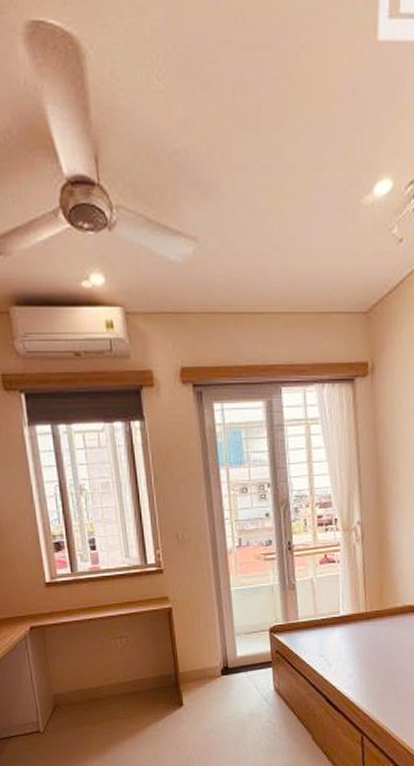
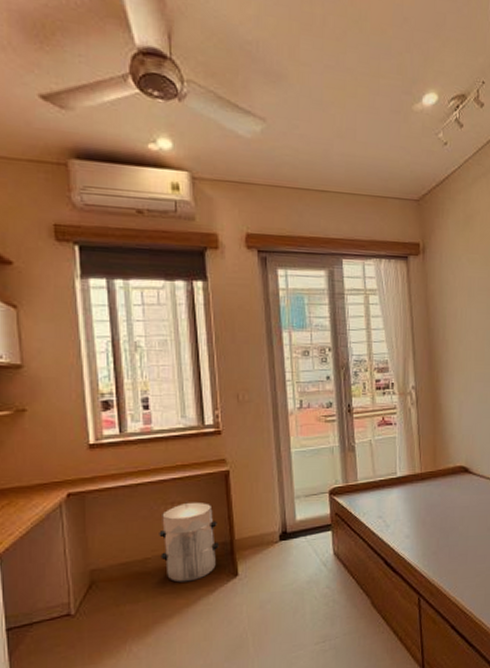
waste bin: none [110,635,164,709] -> present [159,500,219,583]

